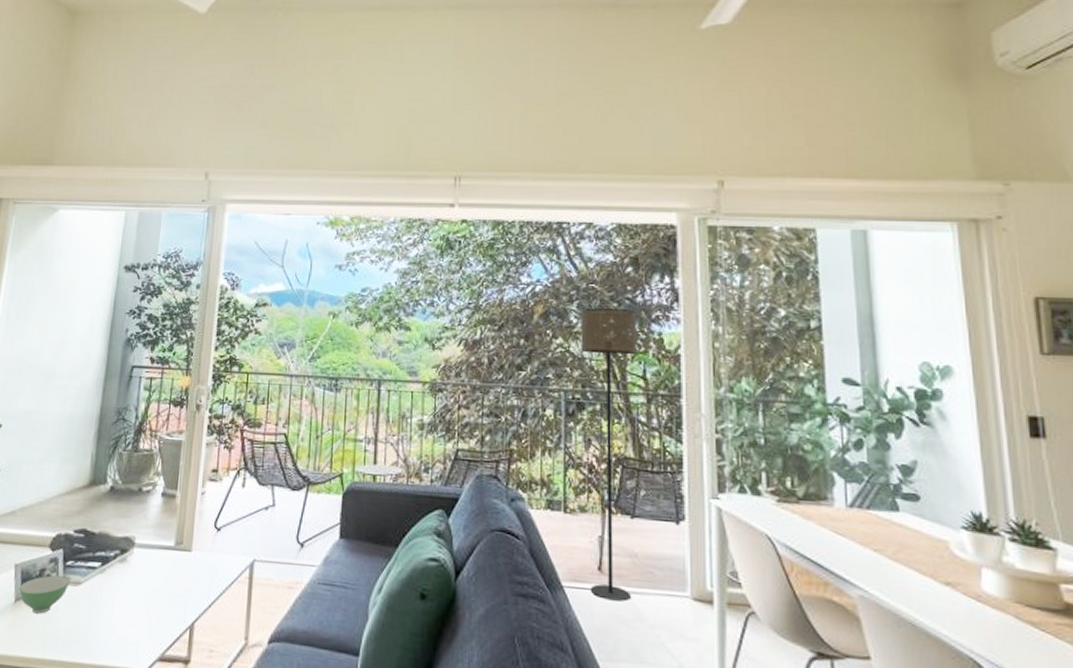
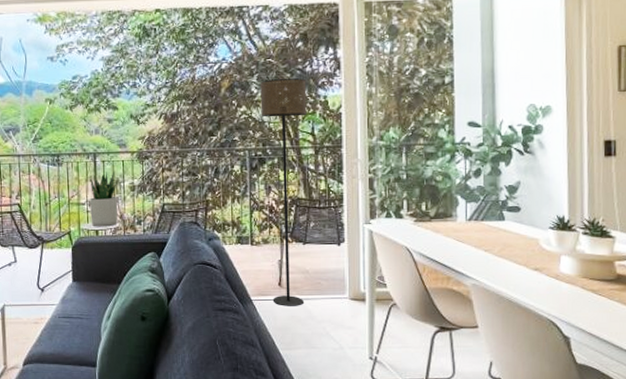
planter: none [368,403,403,472] -> present [90,171,118,227]

